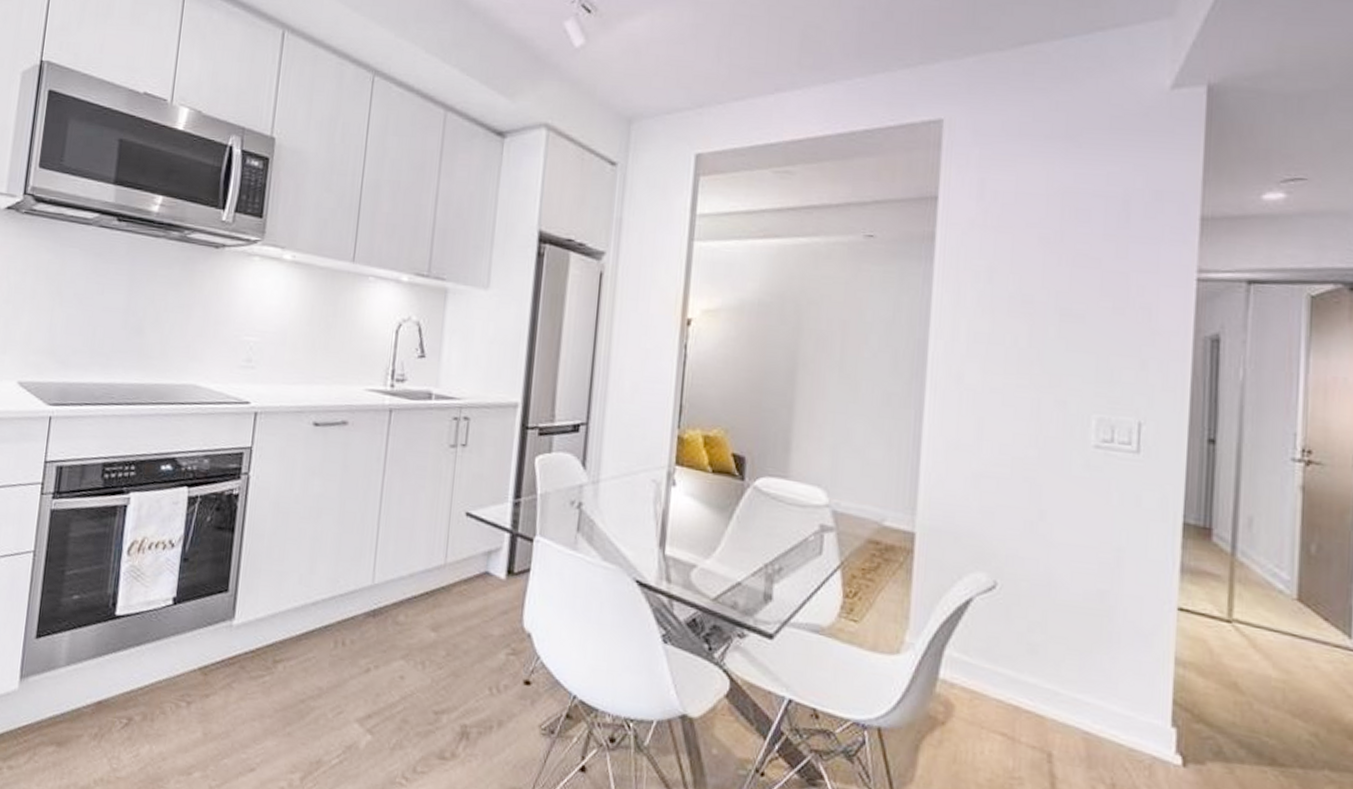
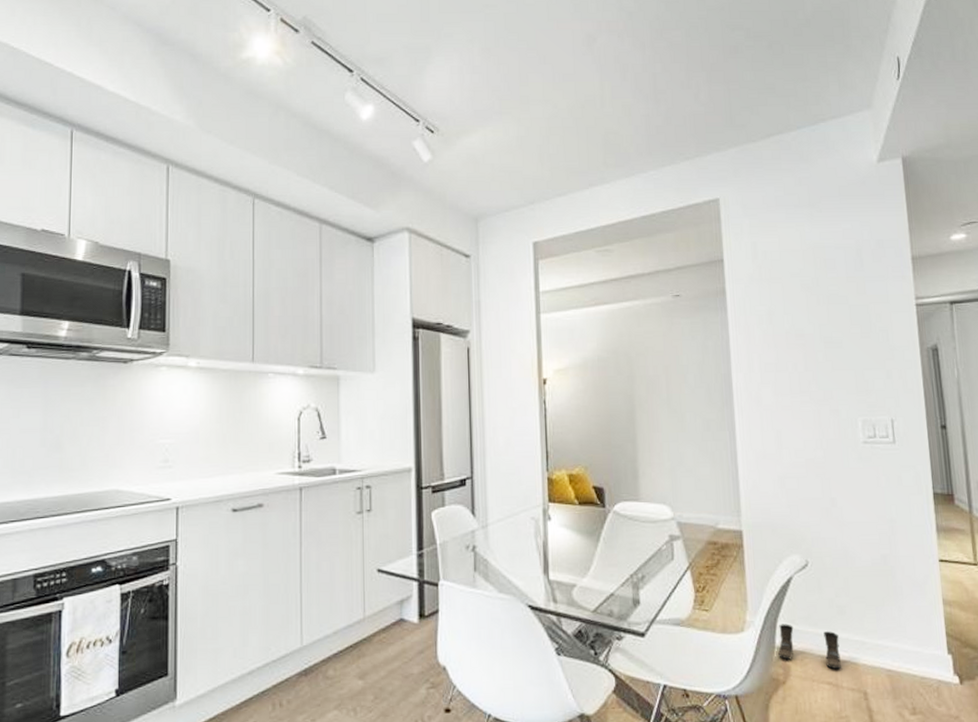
boots: none [941,652,1024,721] -> present [778,624,841,670]

